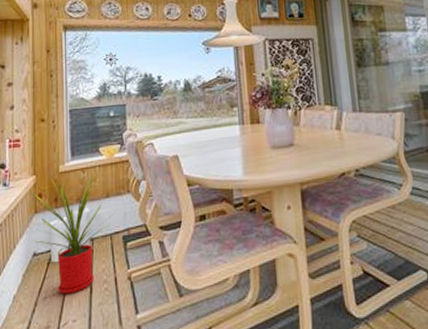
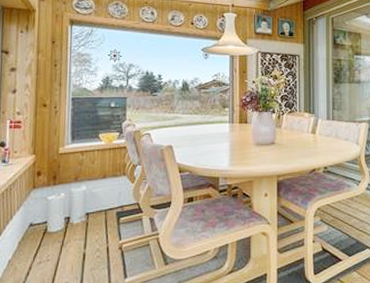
house plant: present [27,170,115,294] -> none [25,154,111,260]

